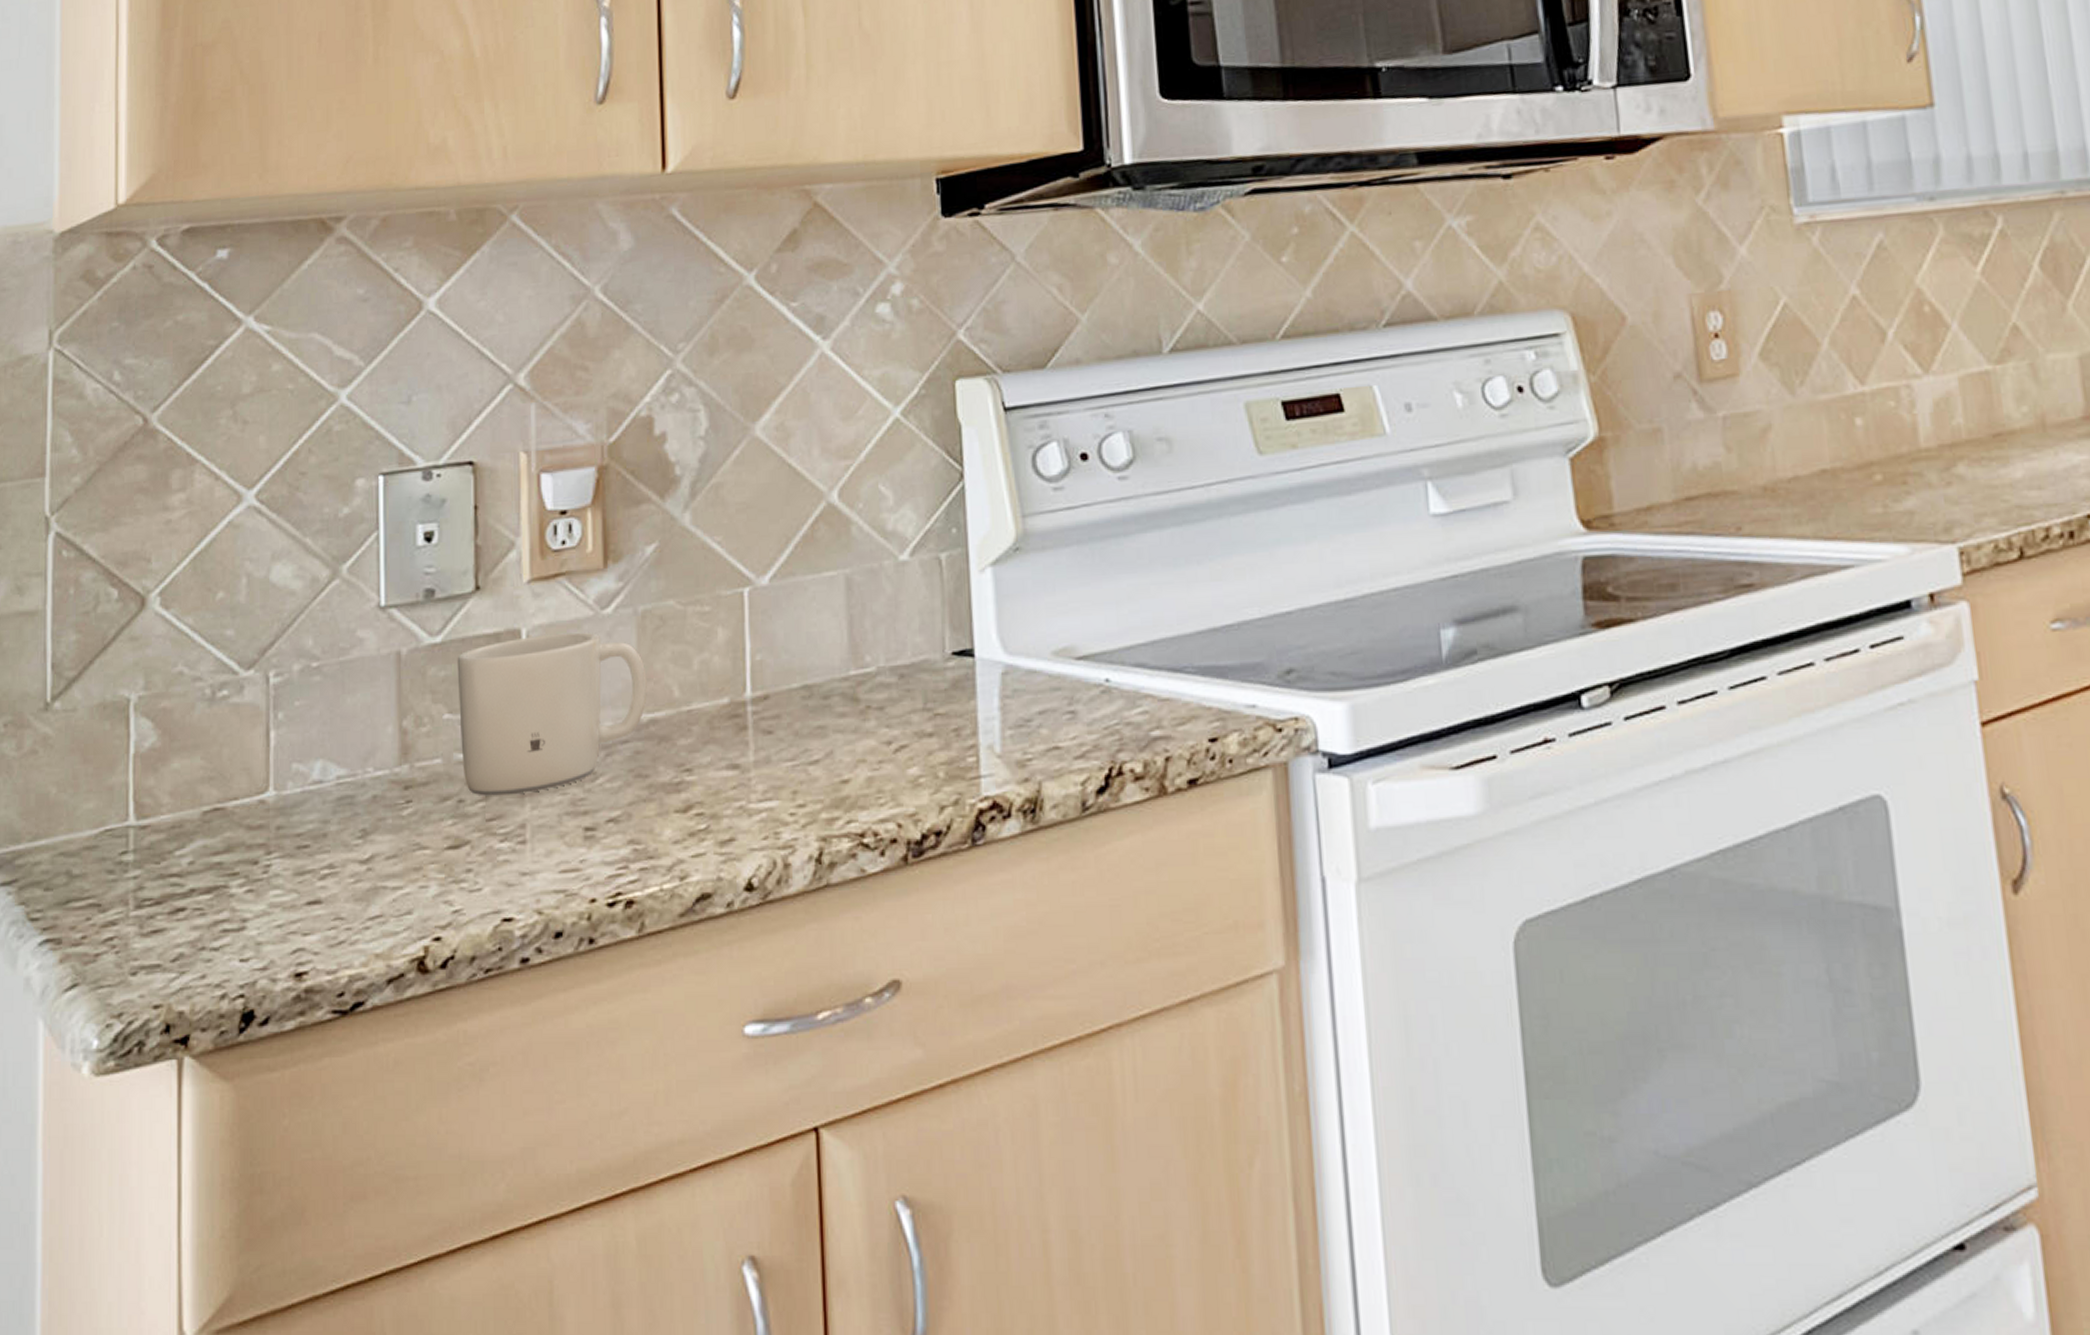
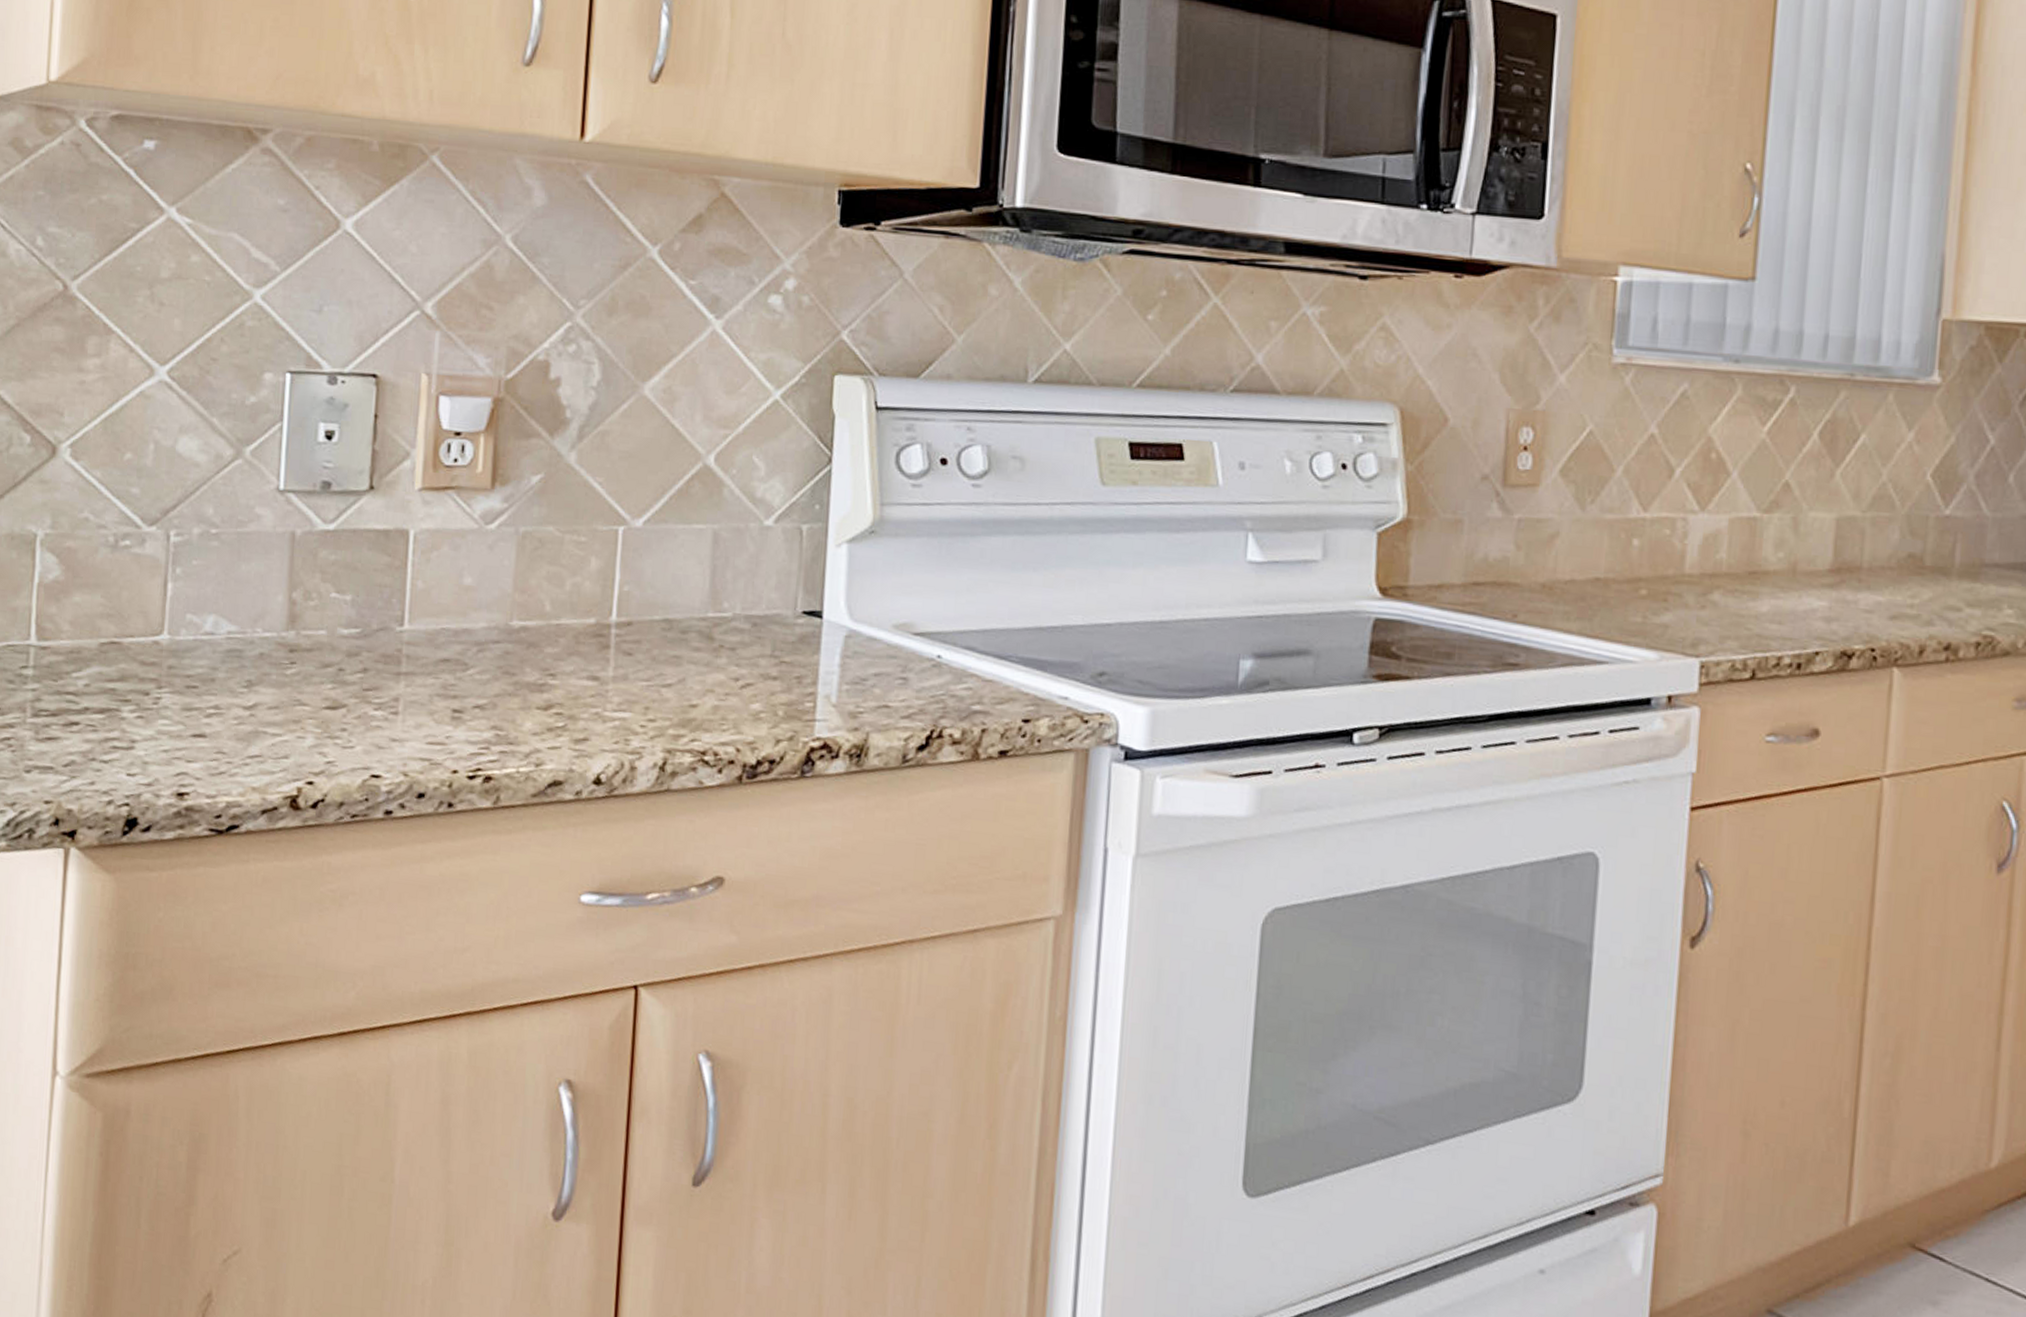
mug: present [457,632,647,796] -> none [345,537,522,672]

